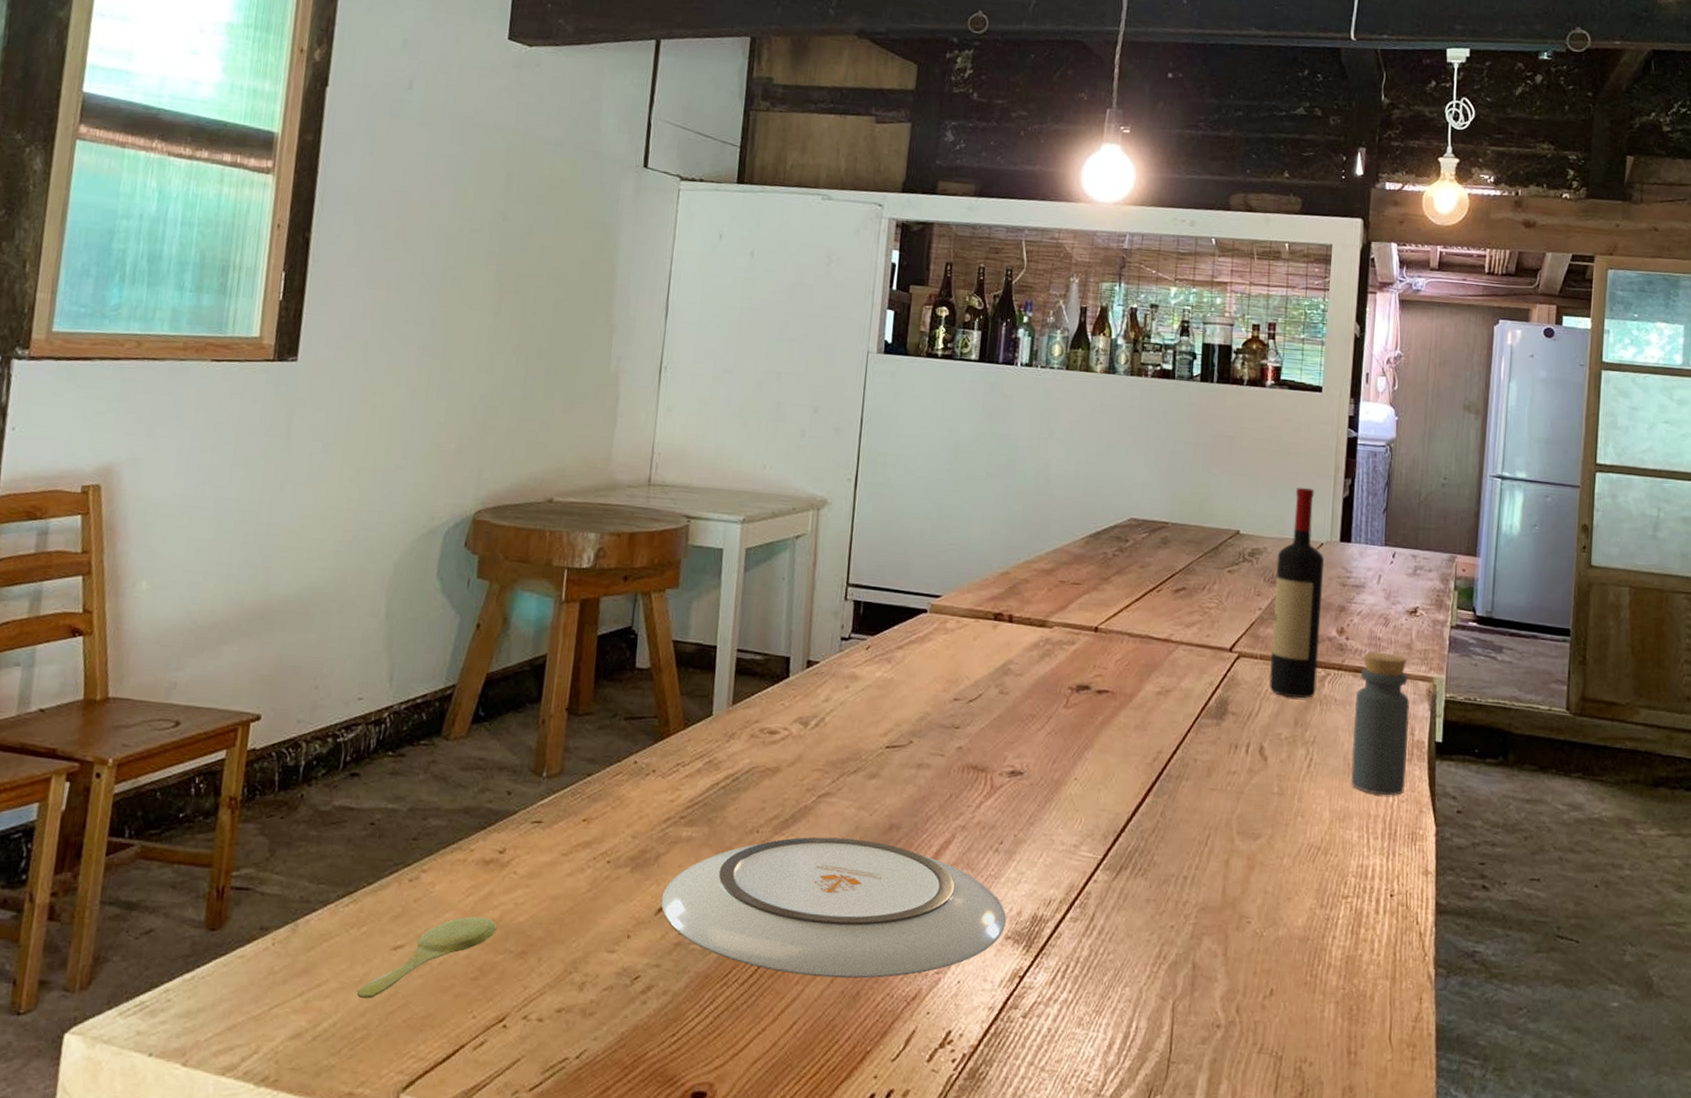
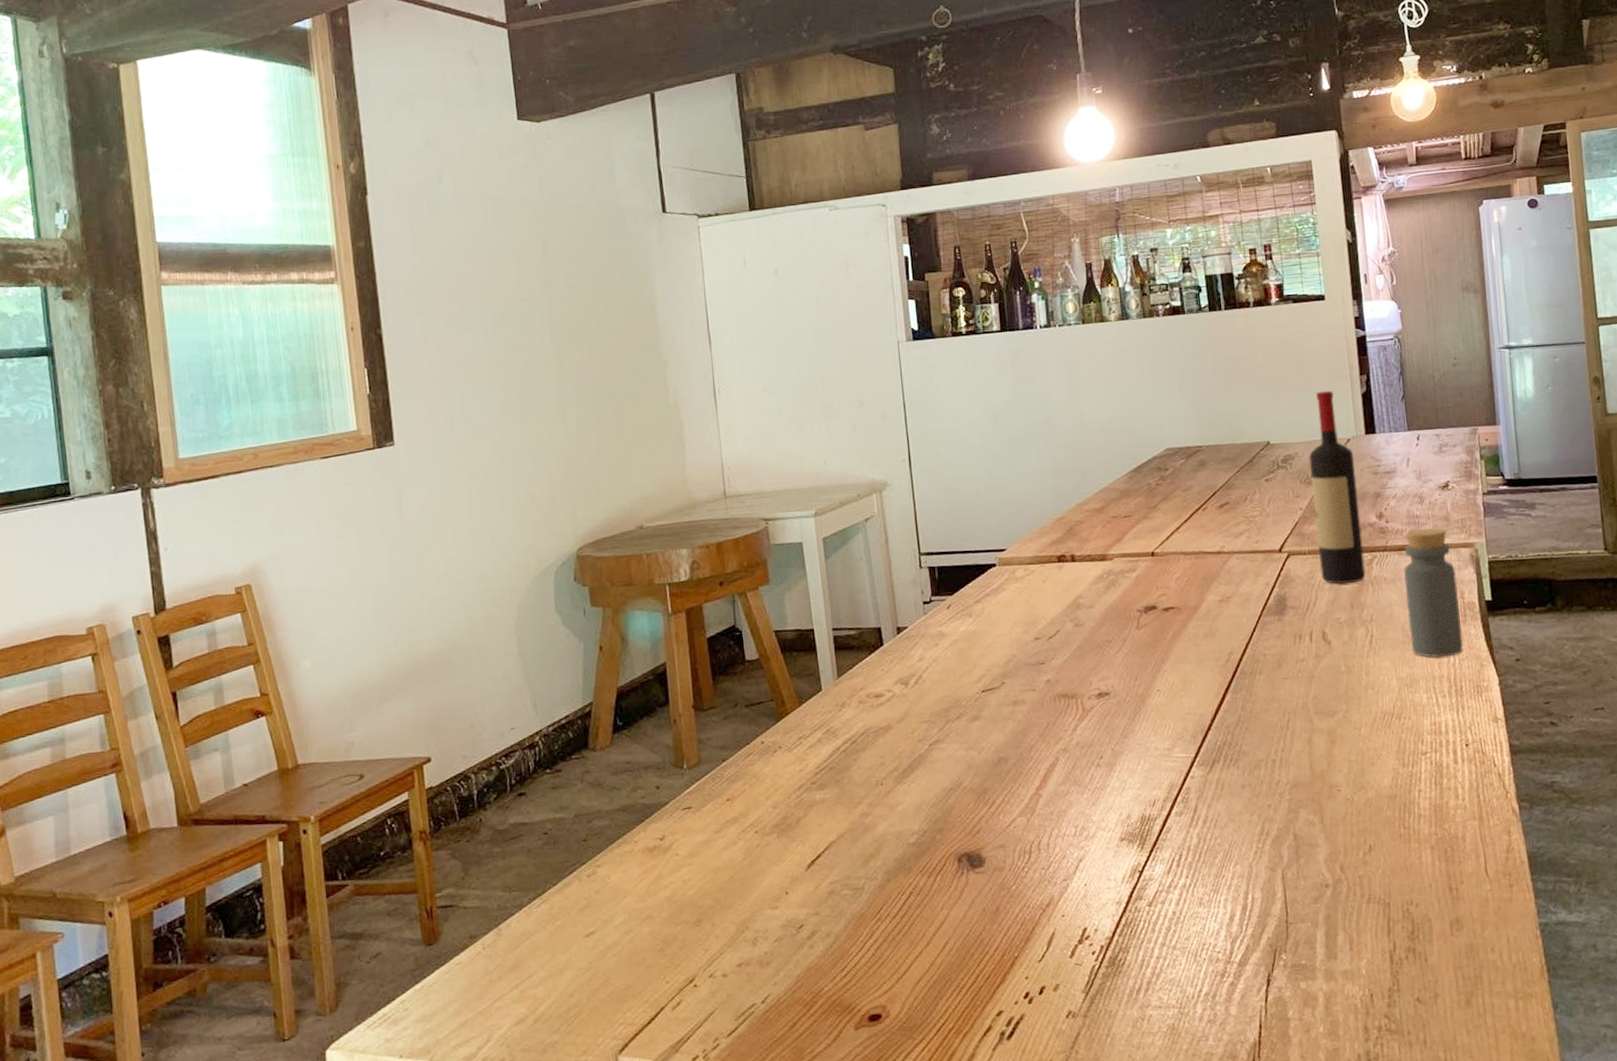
spoon: present [356,916,496,999] -> none [562,896,671,982]
plate: present [661,836,1006,978] -> none [808,775,1118,902]

